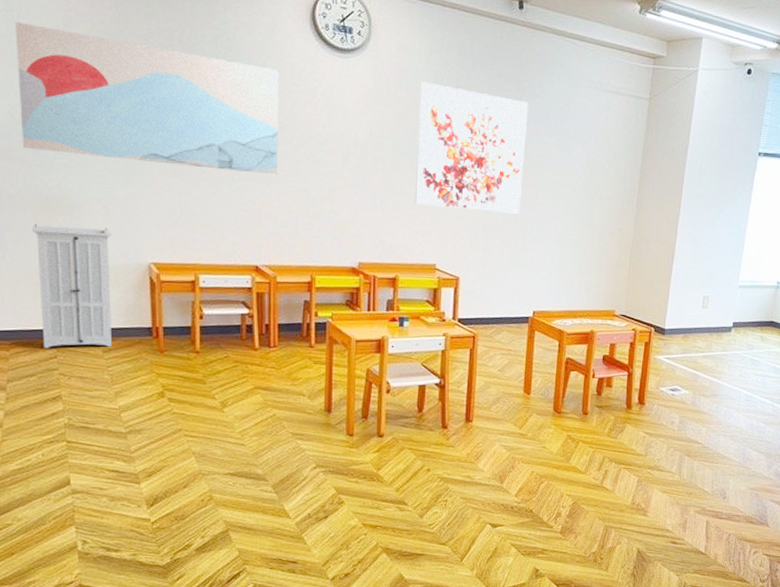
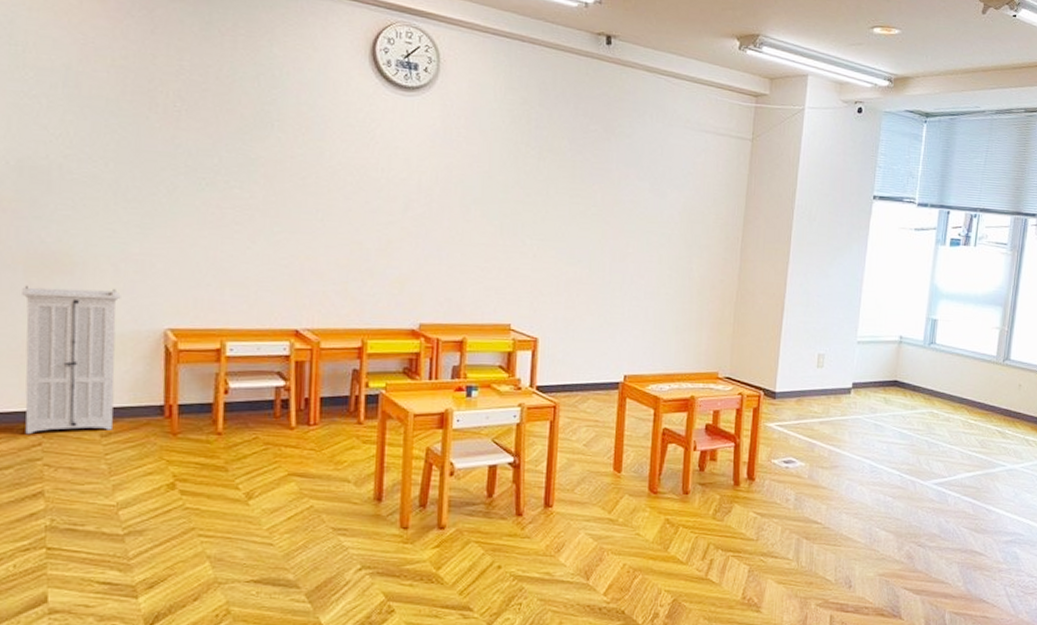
wall art: present [15,21,279,175] -> none [17,56,331,226]
wall art: present [414,81,529,214] -> none [486,121,618,266]

